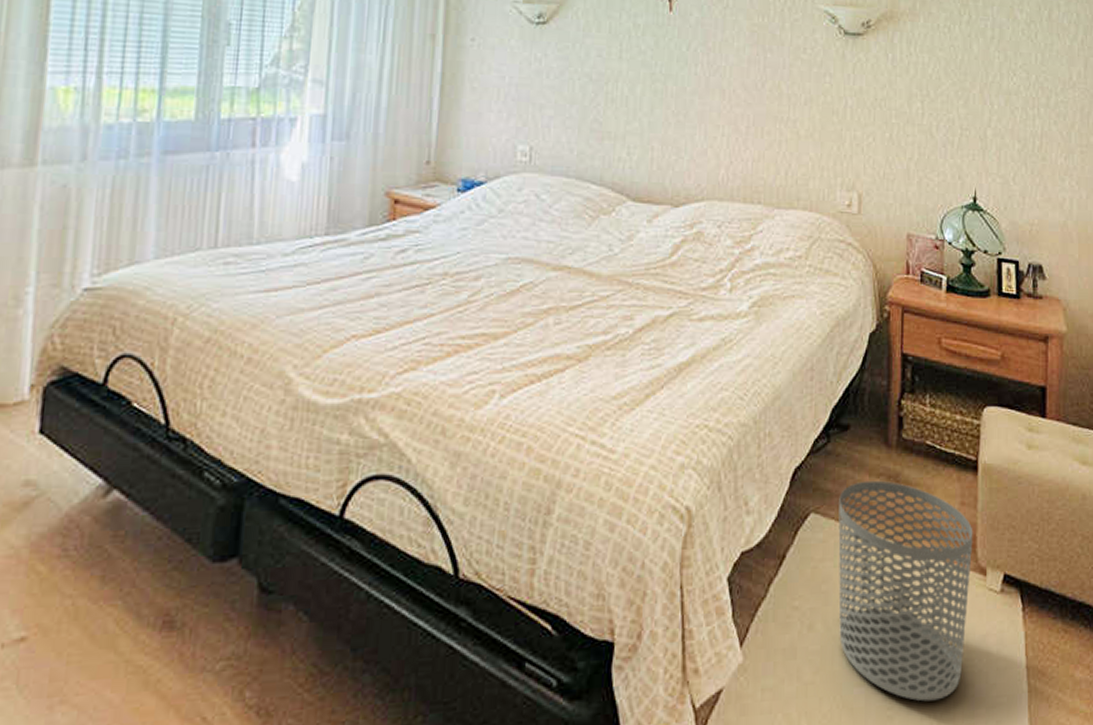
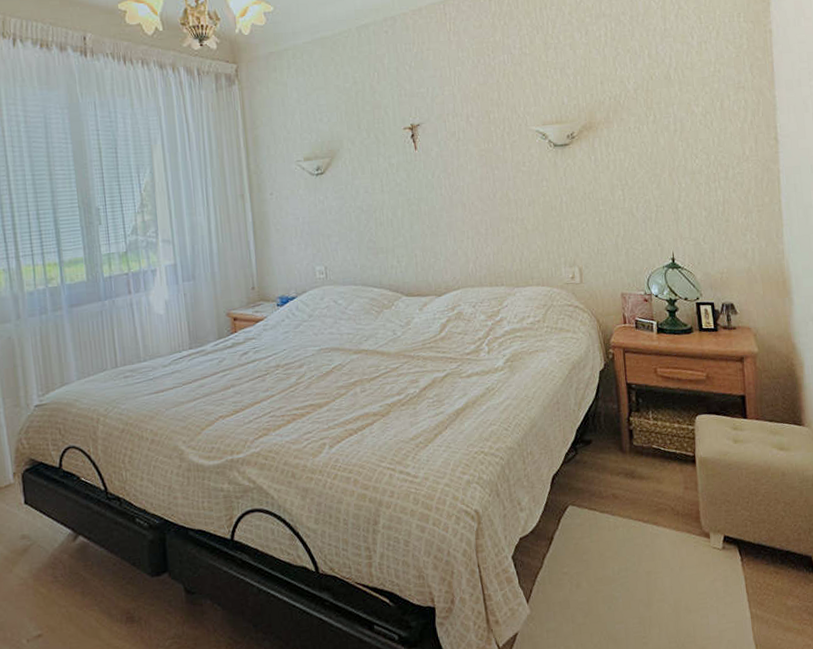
waste bin: present [838,480,973,702] -> none [589,477,698,631]

